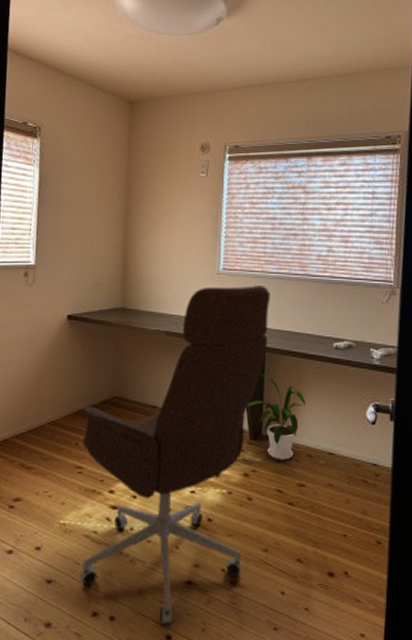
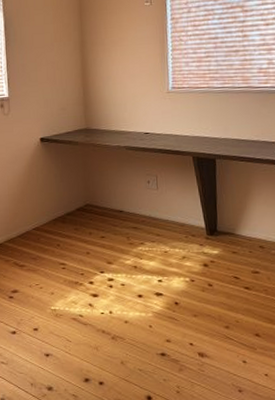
office chair: present [80,284,271,625] -> none [61,99,218,388]
house plant: present [248,375,305,460] -> none [203,179,255,252]

